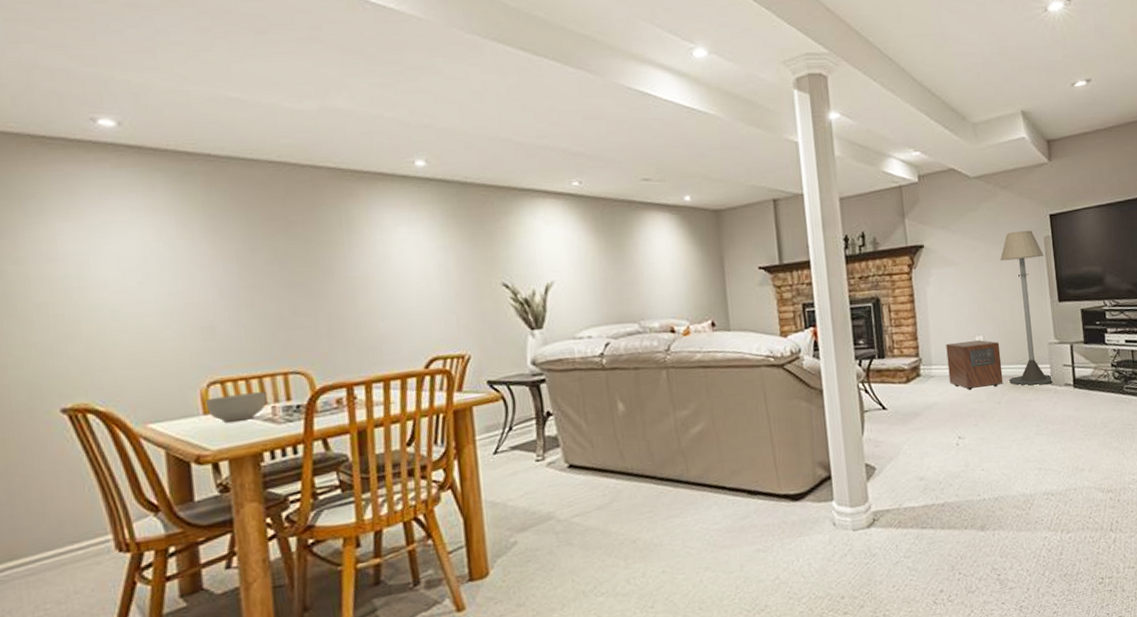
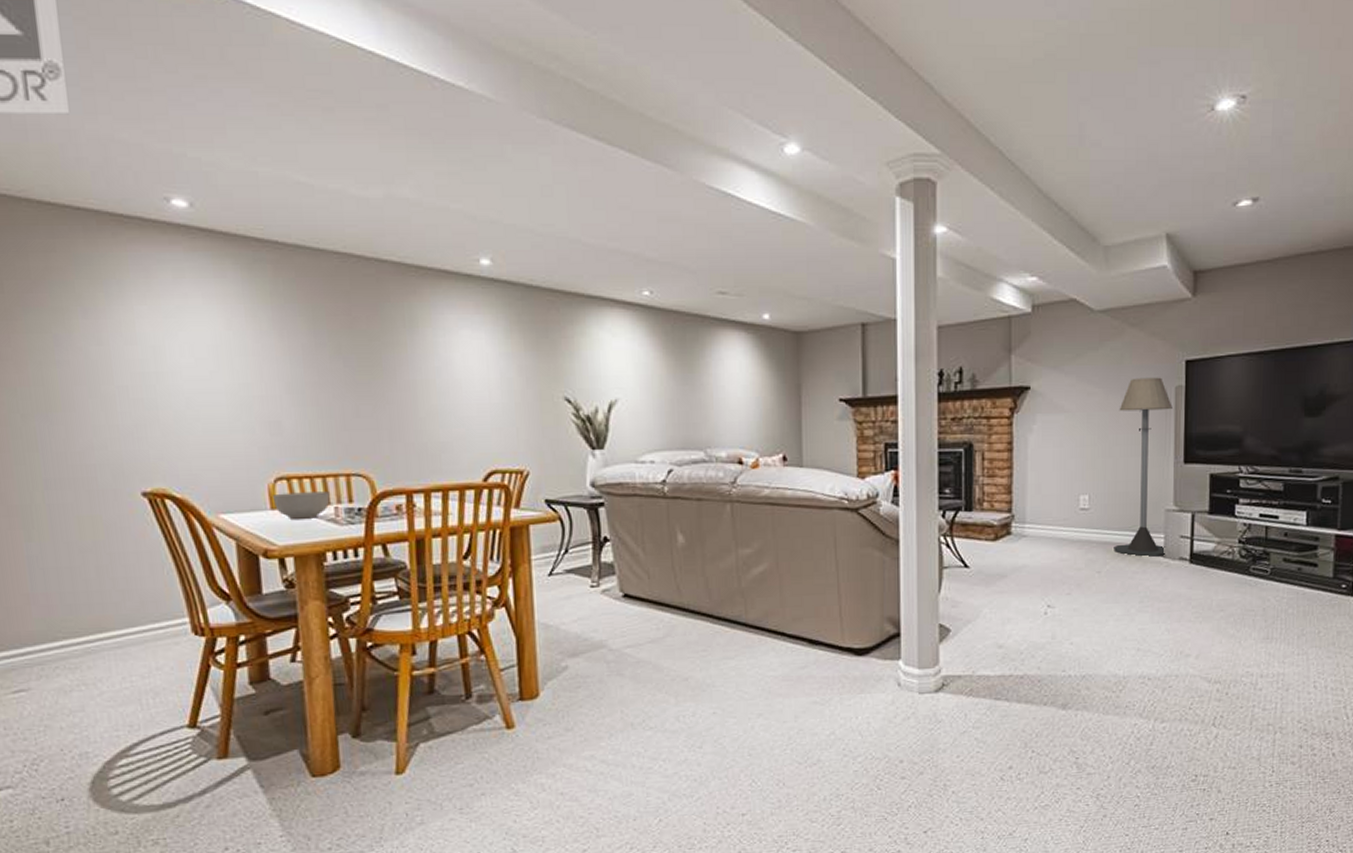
subwoofer: present [946,340,1003,391] -> none [1044,500,1107,556]

